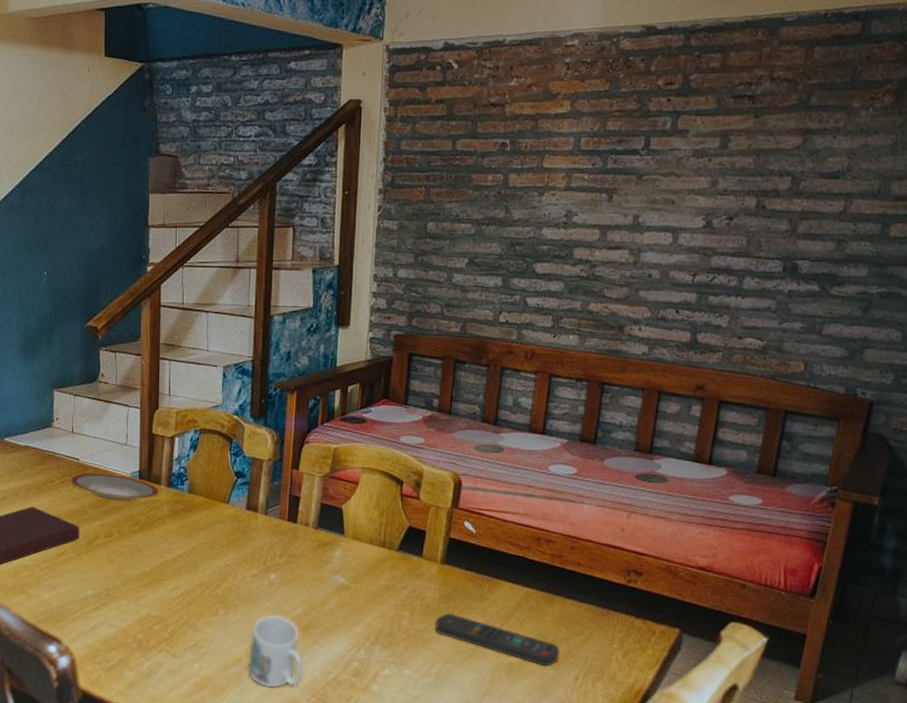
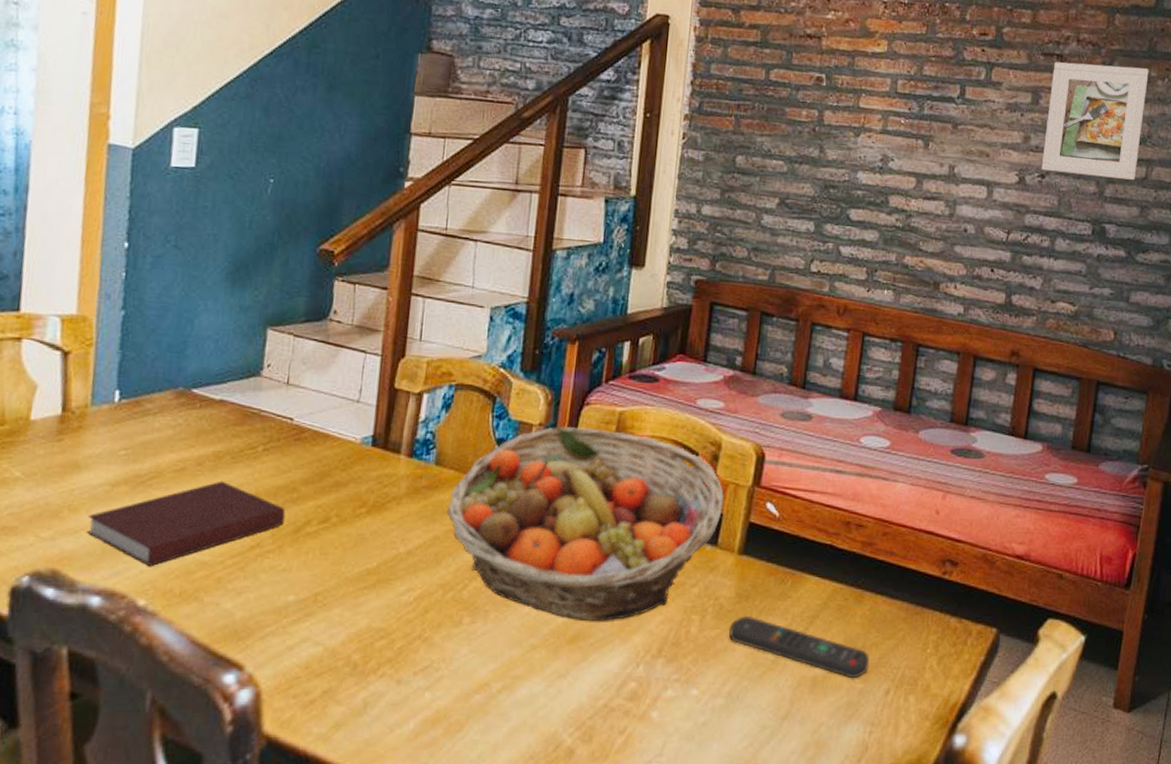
plate: present [70,473,160,501] -> none [278,437,398,475]
fruit basket: none [200,460,427,615] -> present [447,426,724,621]
mug: present [247,614,304,688] -> none [495,622,568,721]
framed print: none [729,99,851,215] -> present [1041,62,1149,180]

